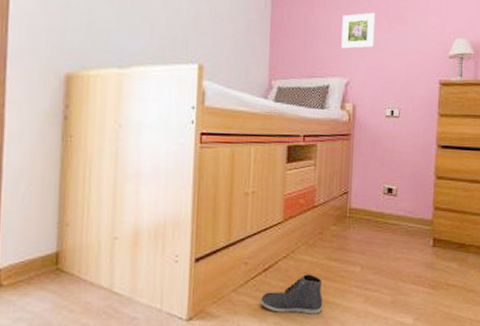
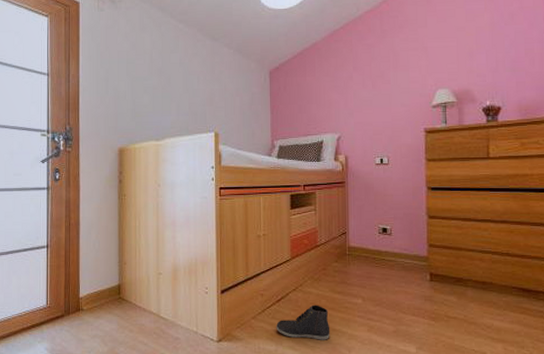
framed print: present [341,12,376,49] -> none [331,75,360,109]

